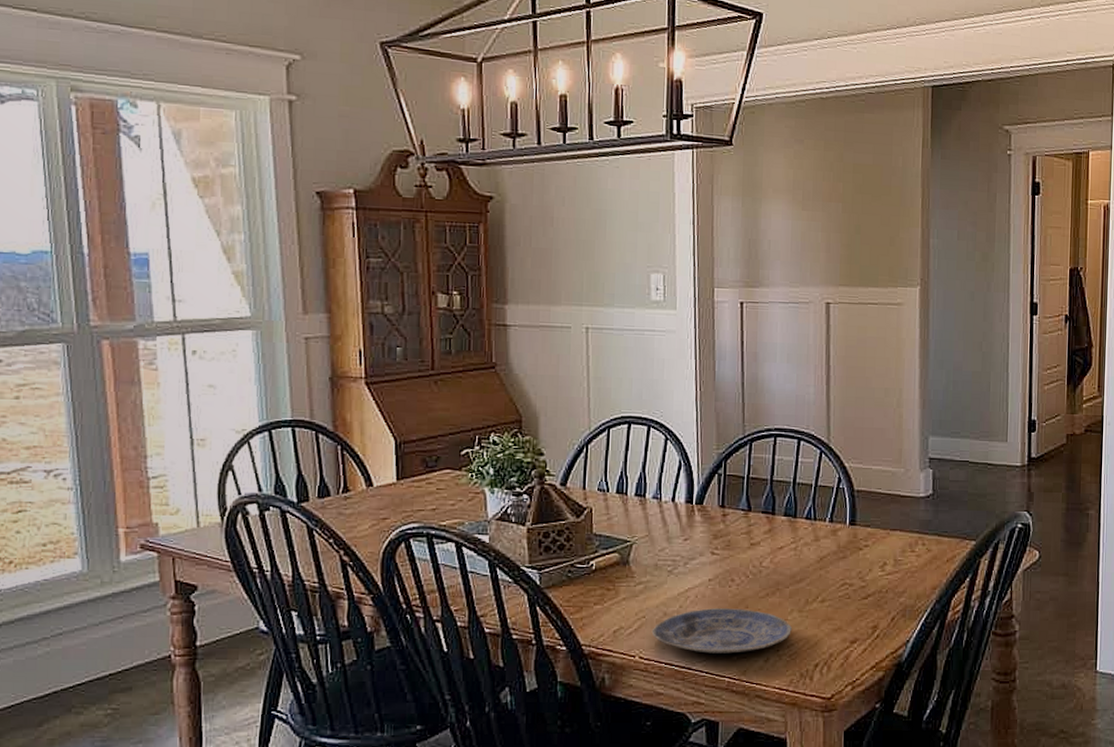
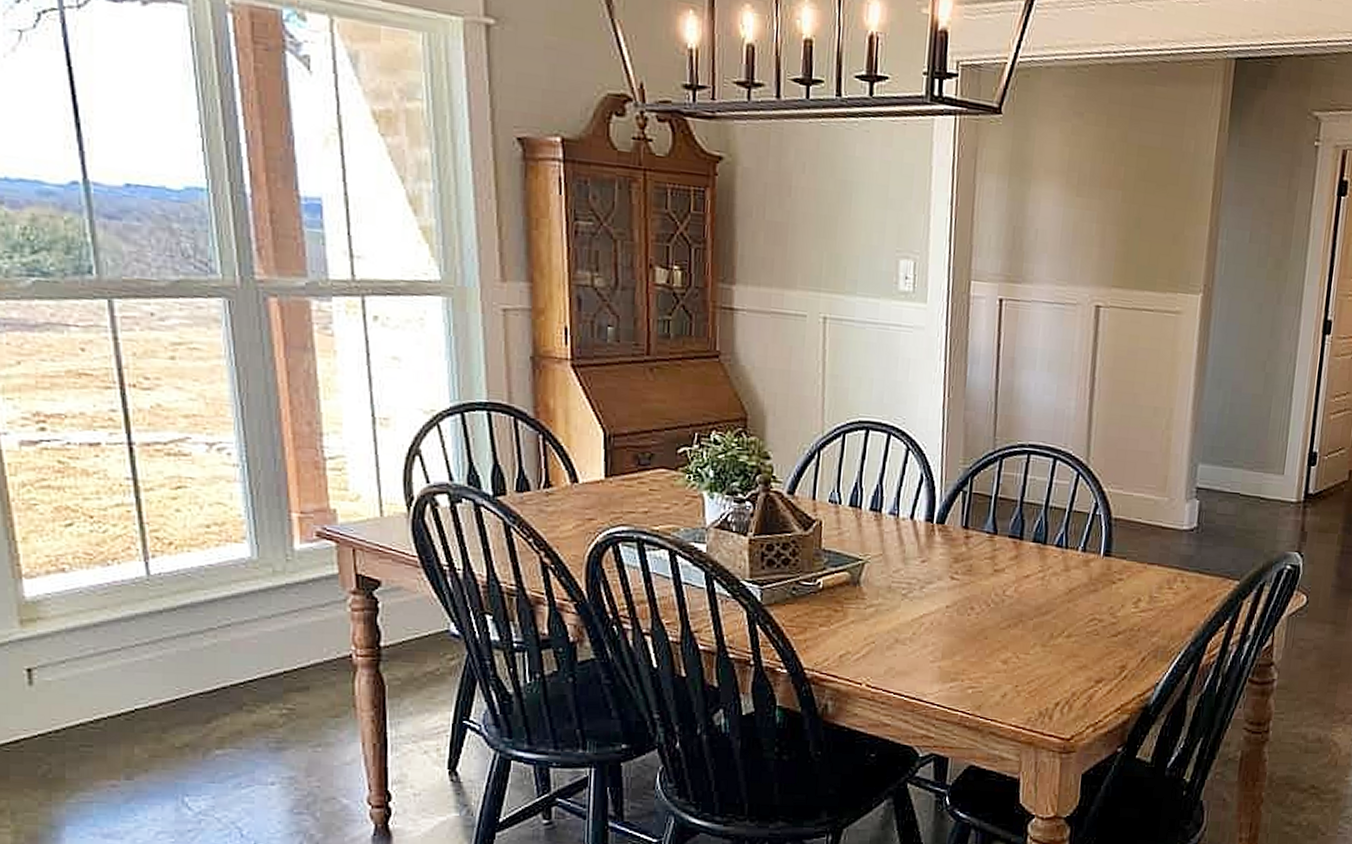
plate: present [651,608,793,654] -> none [881,637,1034,687]

